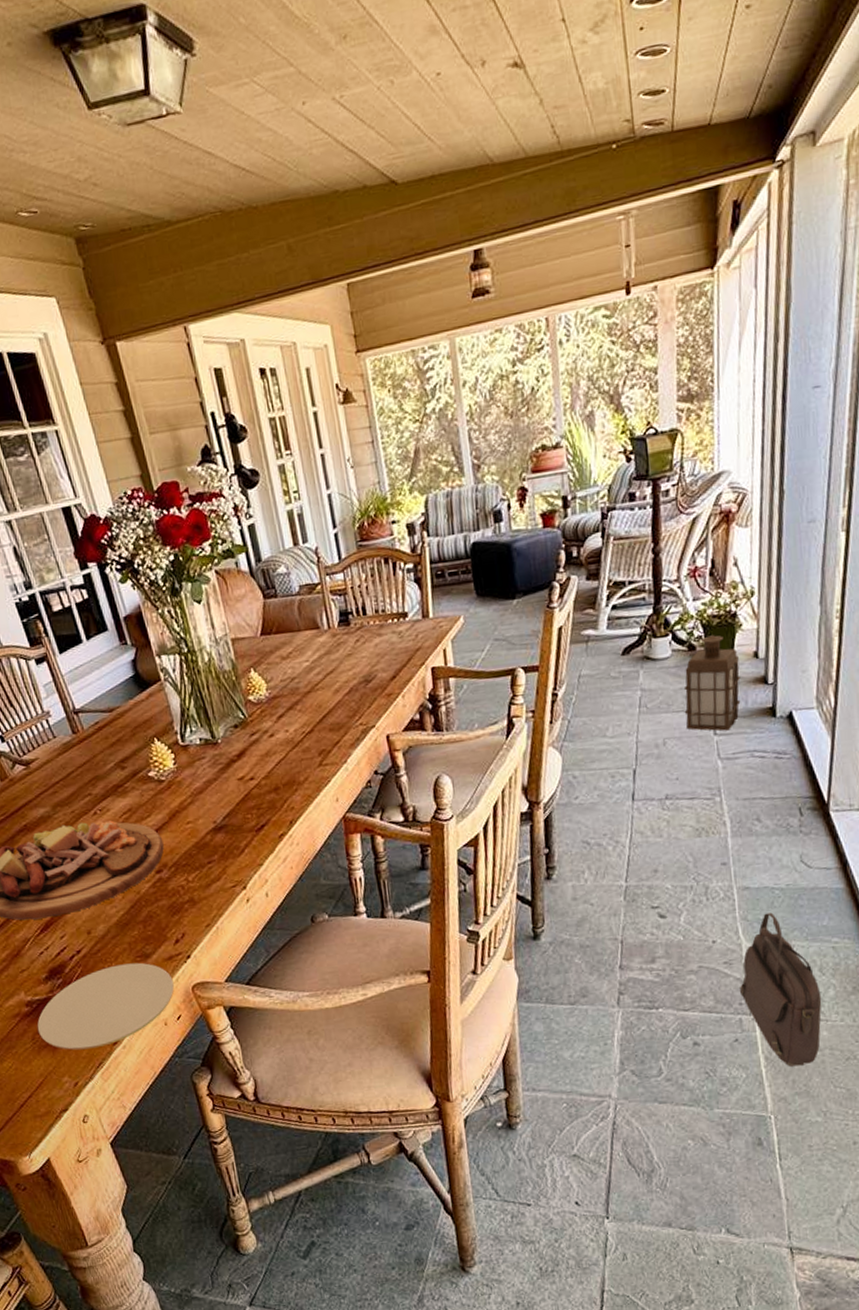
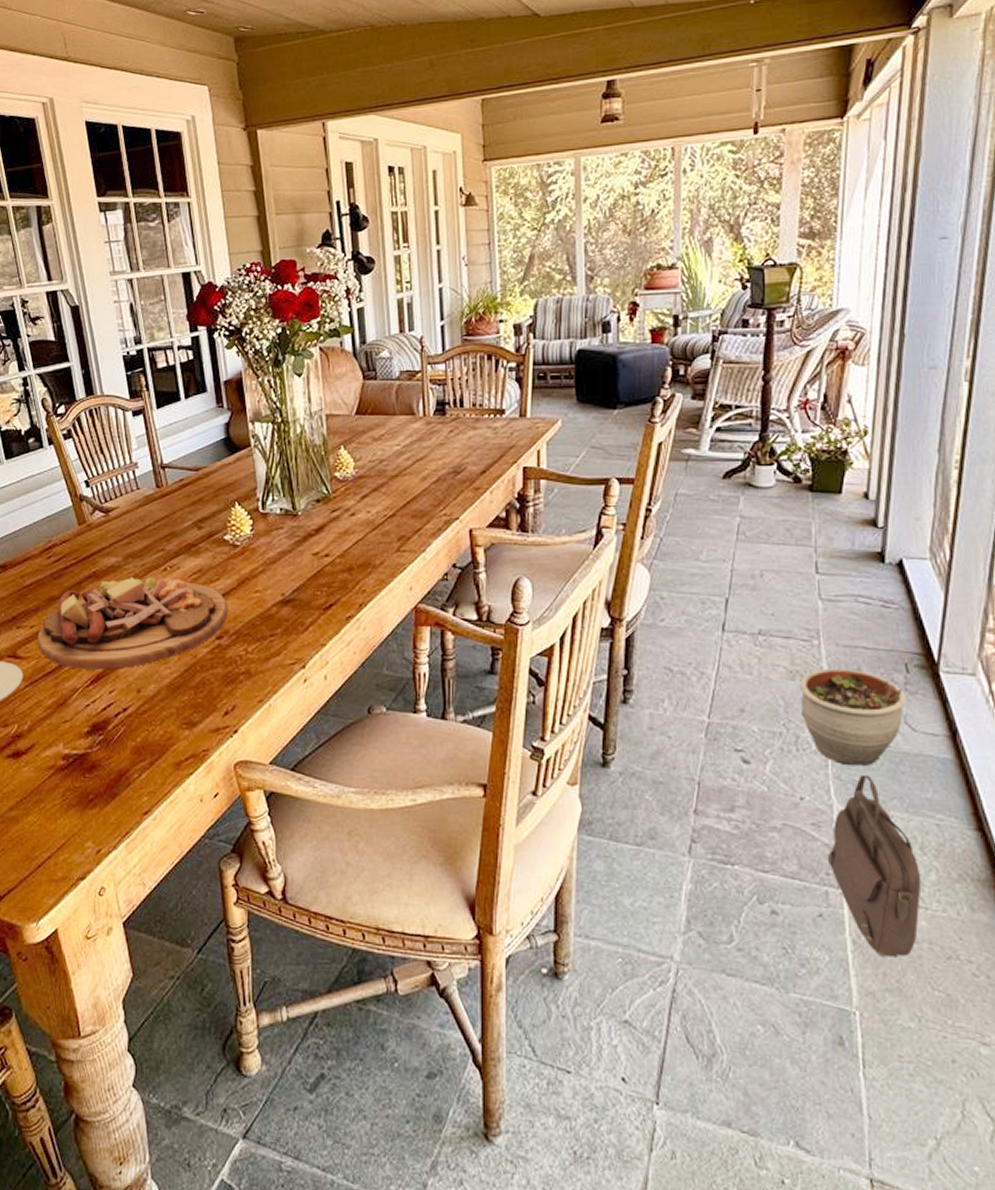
plate: present [37,962,174,1051] -> none [69,729,216,816]
lantern: present [683,635,741,731] -> none [785,470,848,571]
planter pot: none [705,819,802,907] -> present [799,668,907,765]

